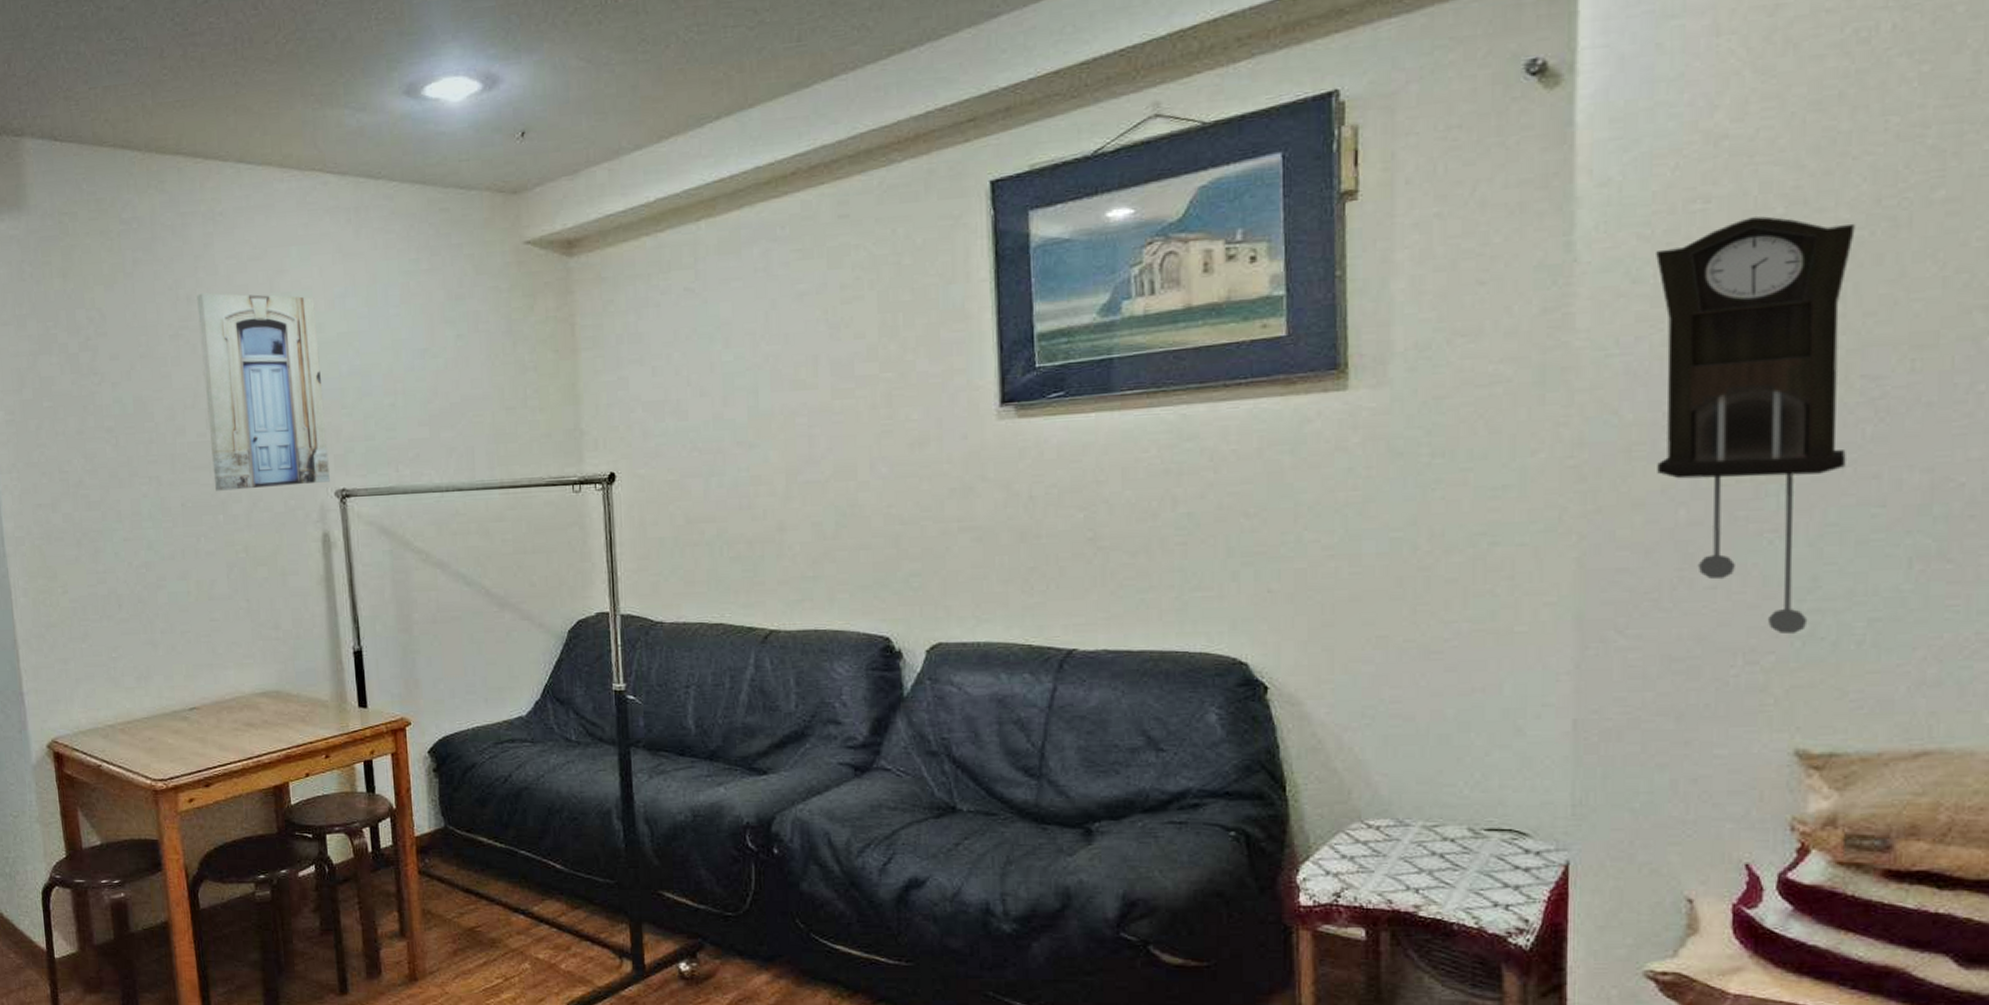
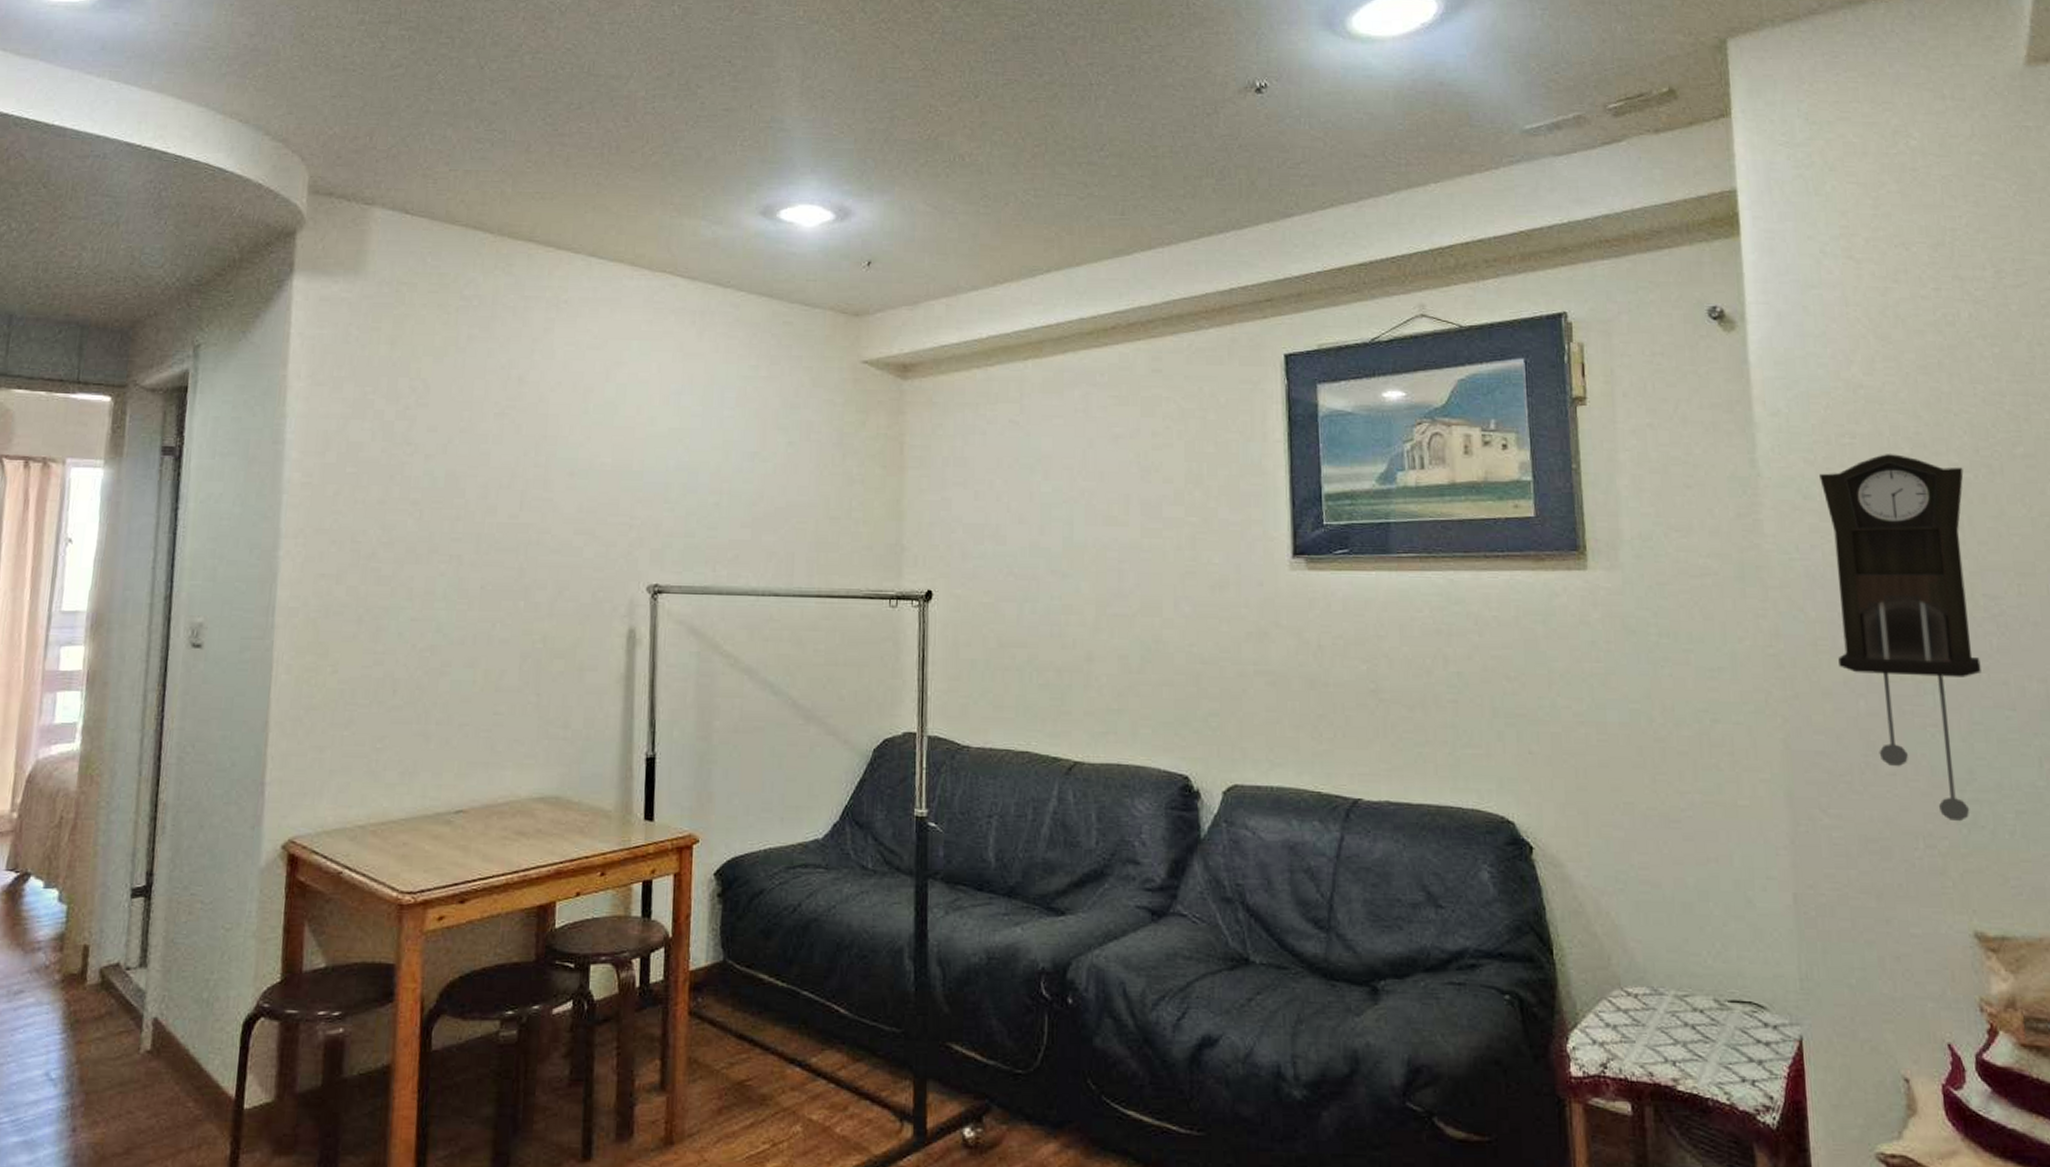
wall art: present [197,293,330,491] -> none [520,375,650,577]

